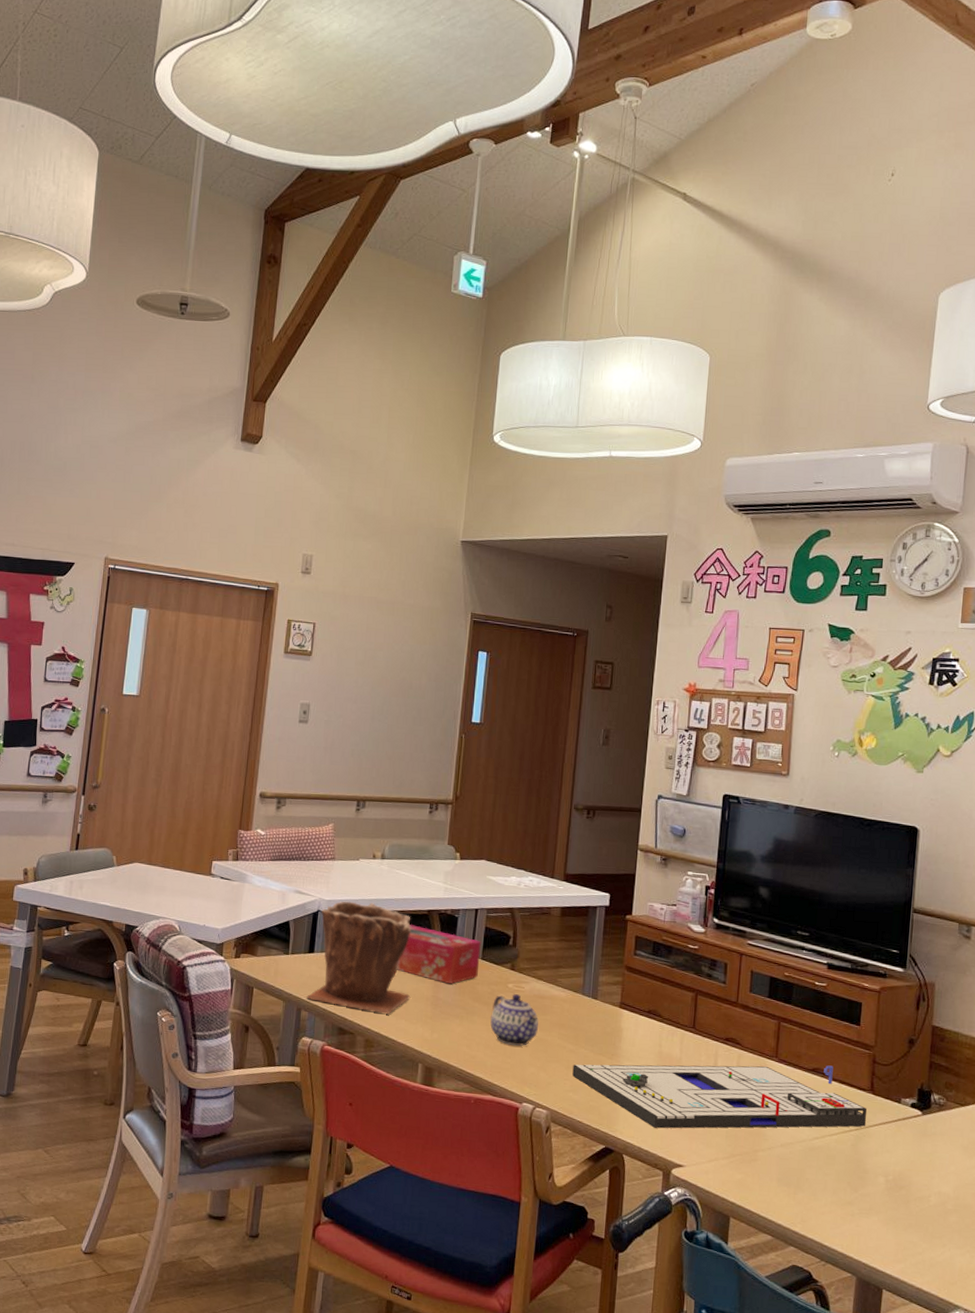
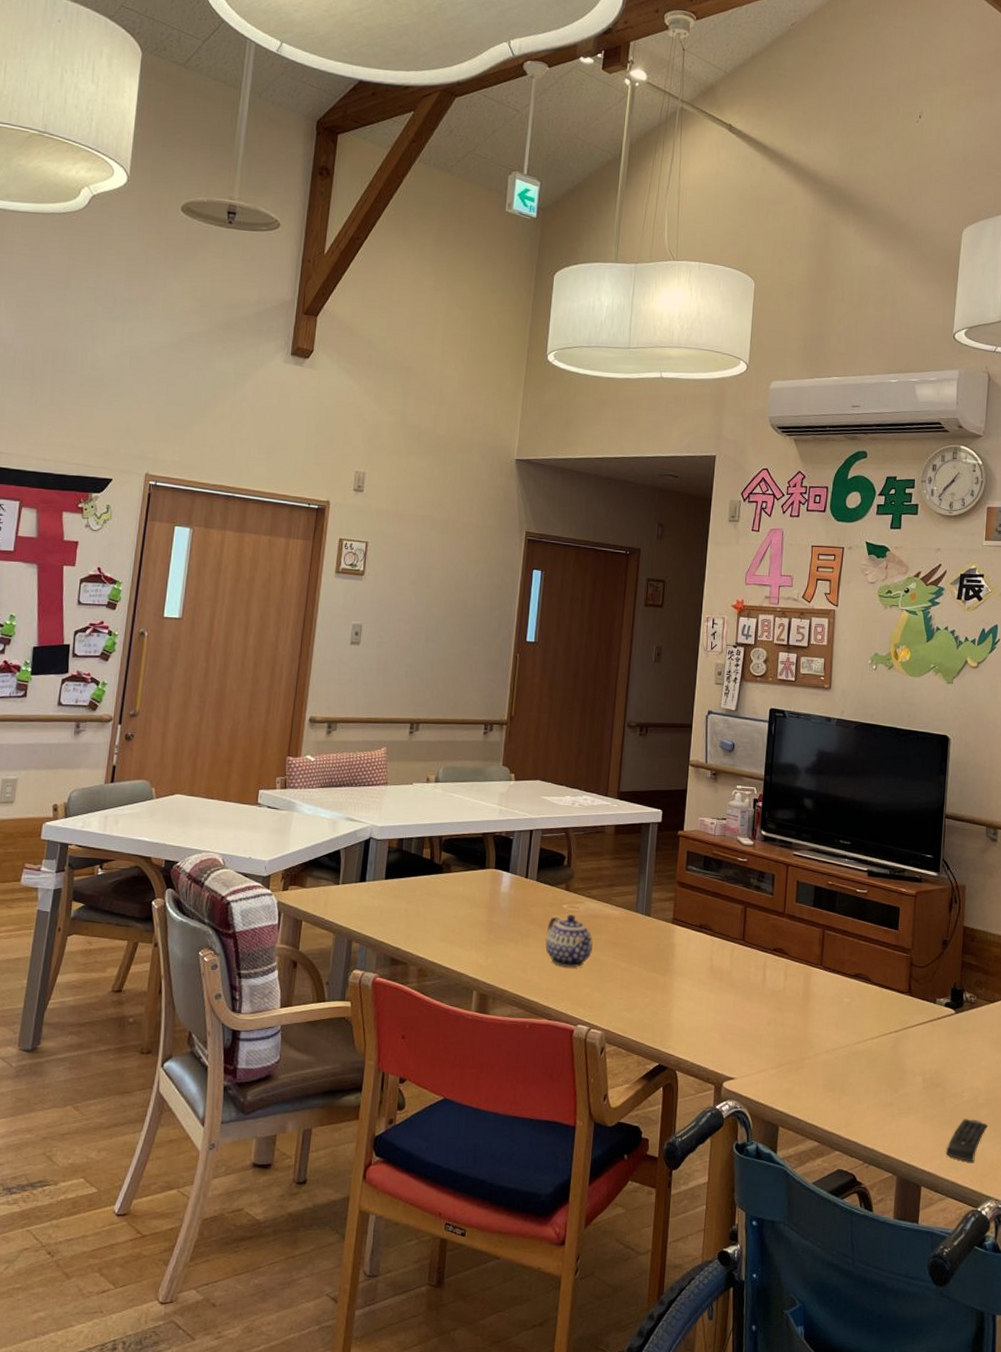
plant pot: present [306,901,411,1015] -> none [358,827,466,942]
tissue box: present [396,924,481,985] -> none [450,847,536,908]
board game: present [572,1064,867,1129] -> none [626,970,906,1042]
remote control: none [910,1224,957,1269] -> present [945,1119,988,1162]

